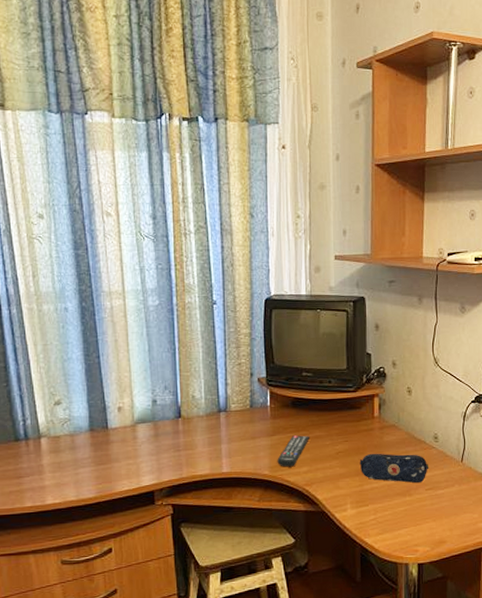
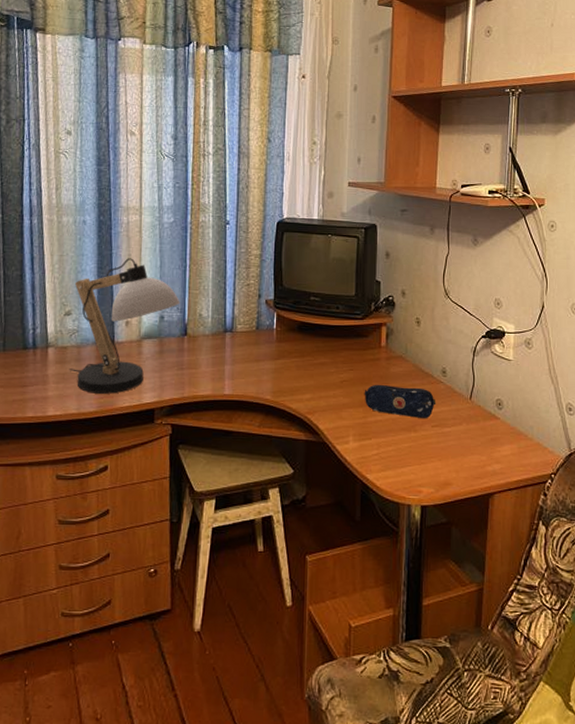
desk lamp: none [61,343,172,480] -> present [69,258,181,394]
remote control: present [277,435,310,467] -> none [280,360,315,393]

